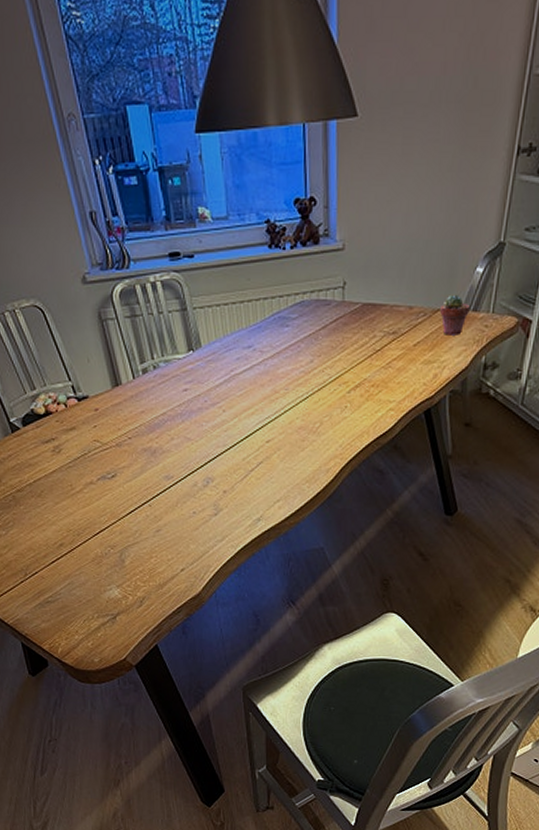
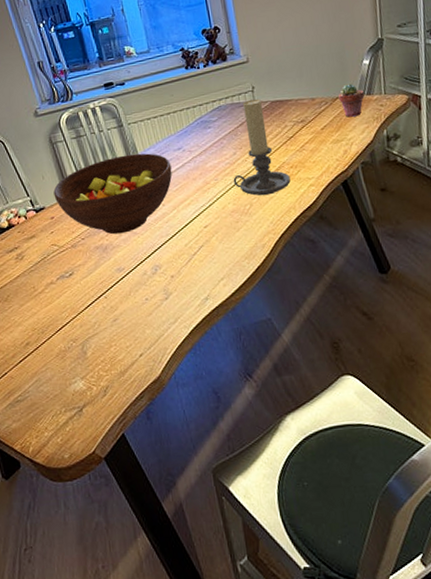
fruit bowl: none [99,346,238,438] -> present [53,153,173,235]
candle holder: none [305,298,369,415] -> present [233,98,291,196]

